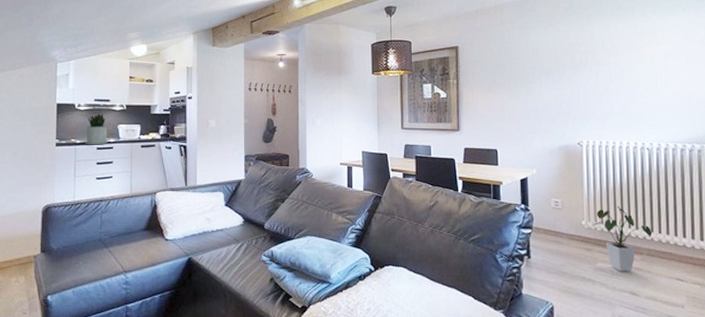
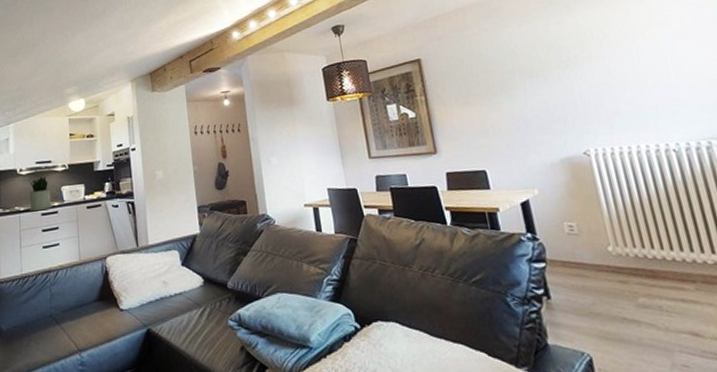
house plant: present [592,206,653,271] -> none [621,224,704,307]

